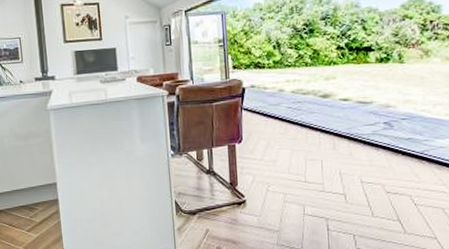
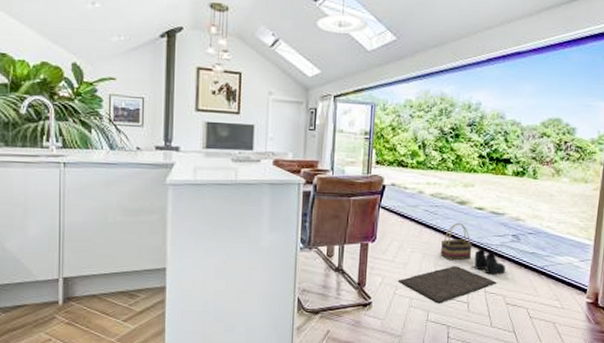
doormat: none [270,159,373,196] -> present [399,266,496,303]
basket: none [308,115,342,154] -> present [440,222,473,261]
boots: none [345,139,382,165] -> present [474,249,506,275]

